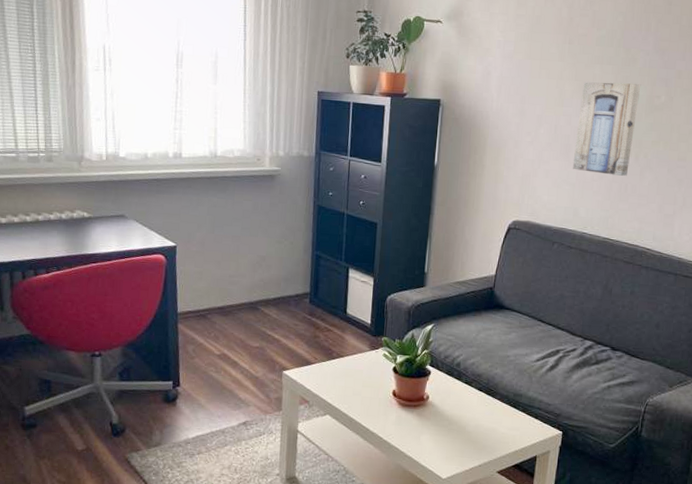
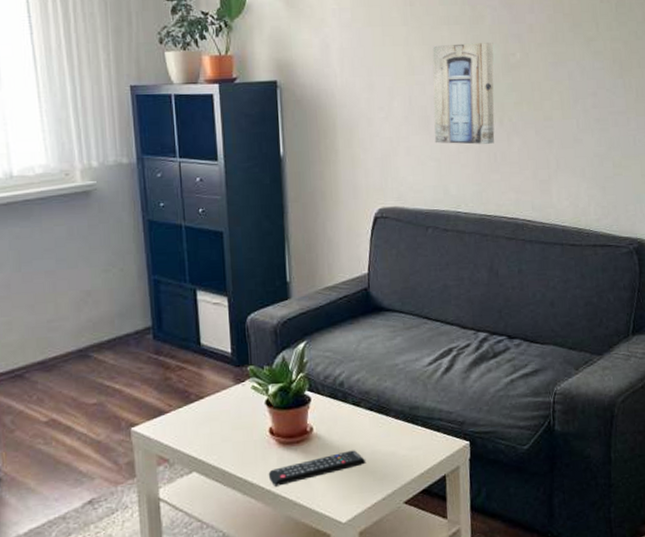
remote control: none [386,420,470,439] -> present [268,450,366,487]

